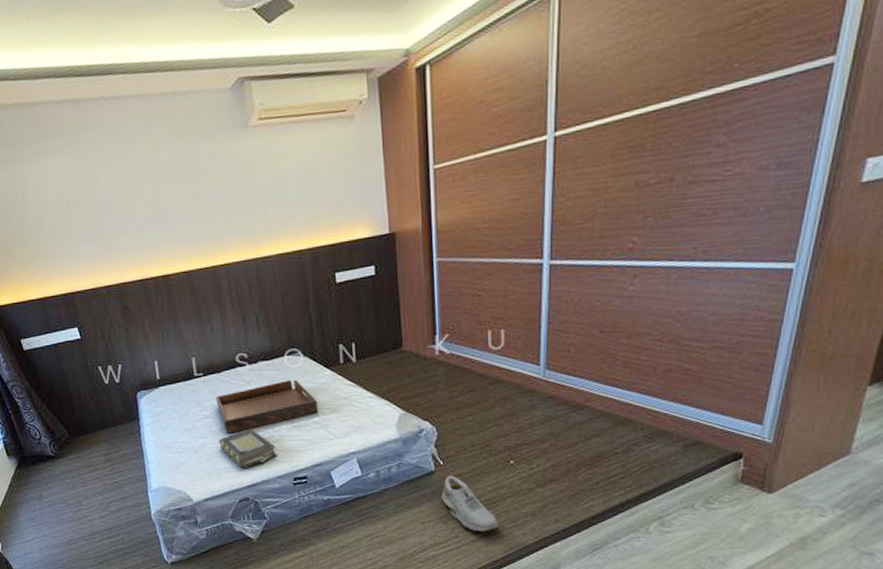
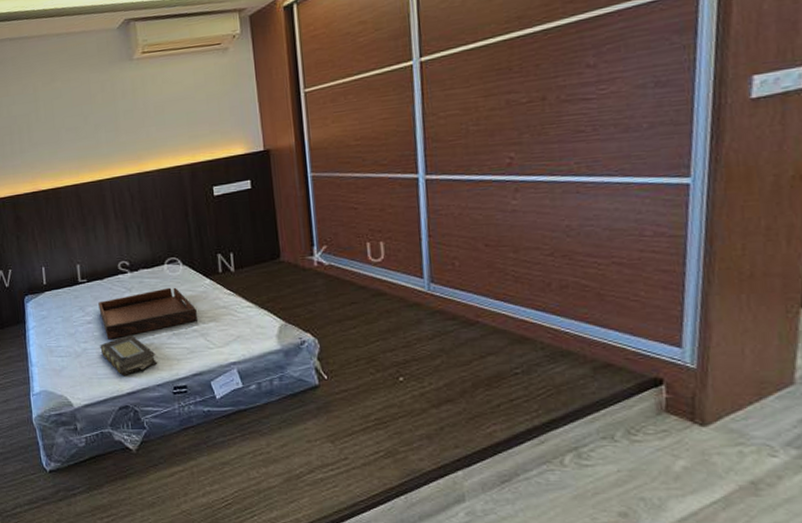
shoe: present [441,476,498,532] -> none [327,391,391,454]

